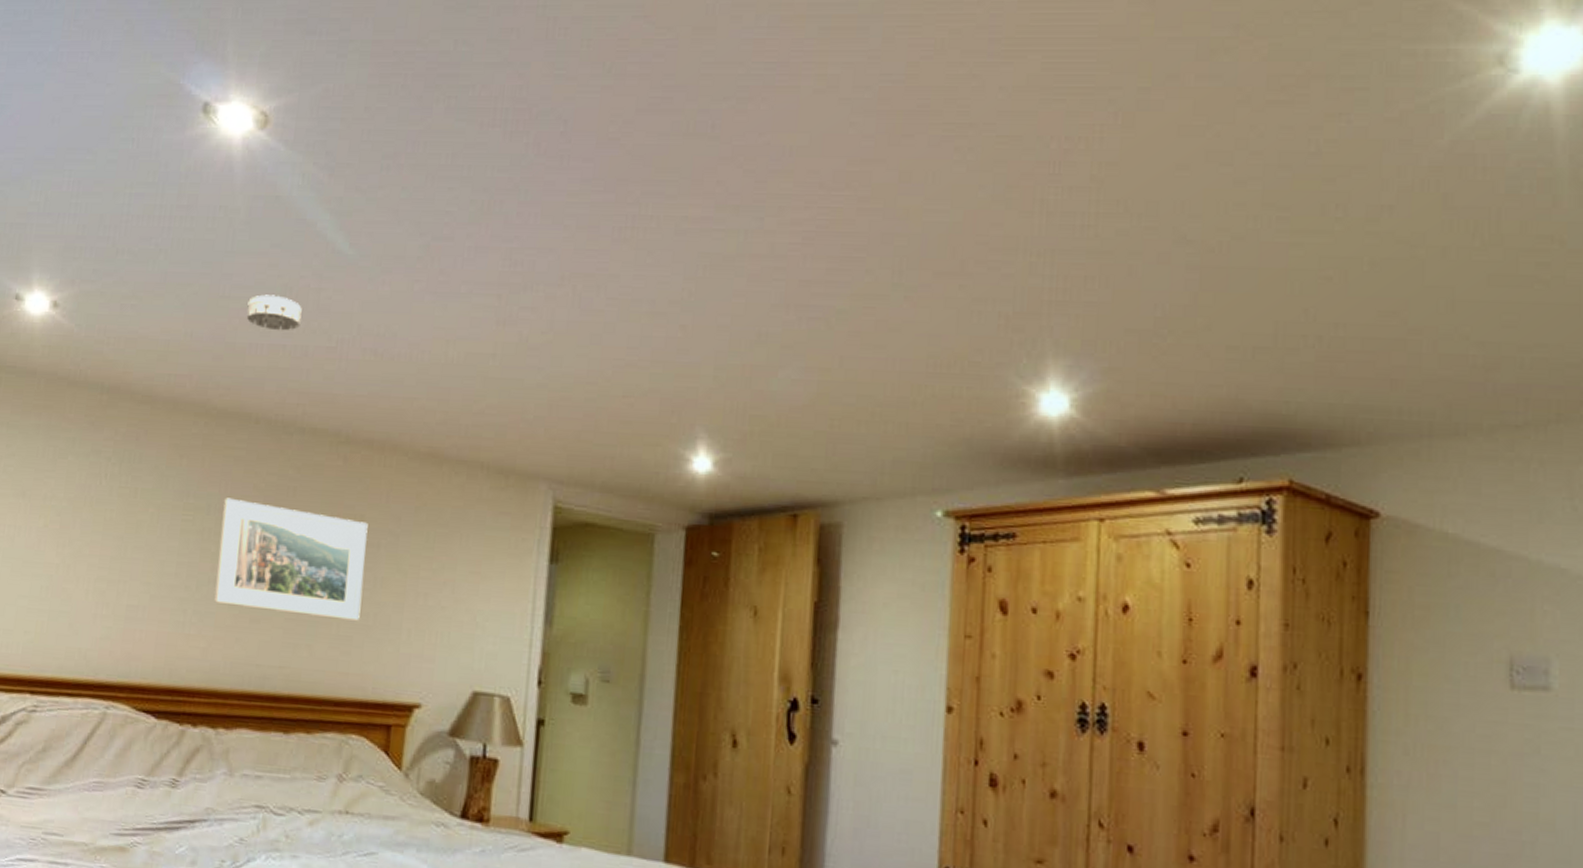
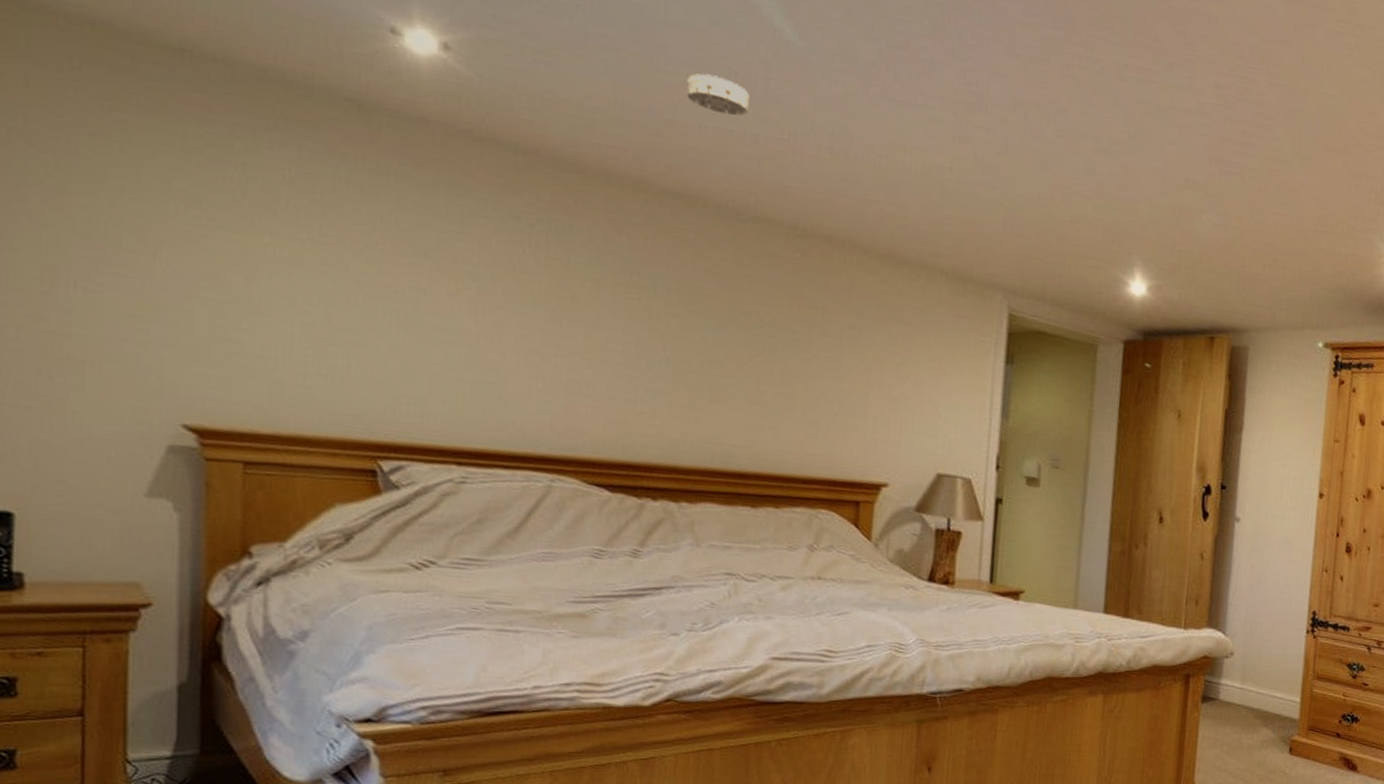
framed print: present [214,498,368,621] -> none [668,279,830,407]

